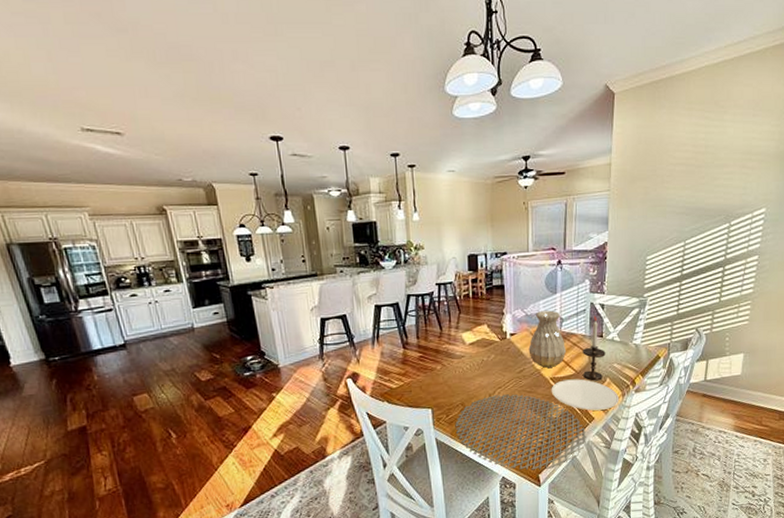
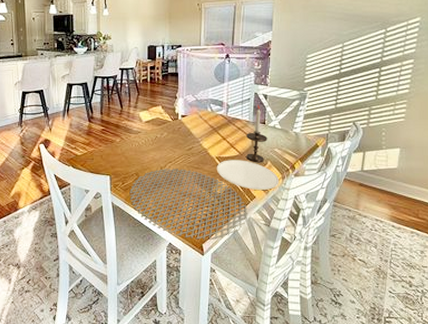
vase: present [528,310,567,368] -> none [197,97,232,147]

